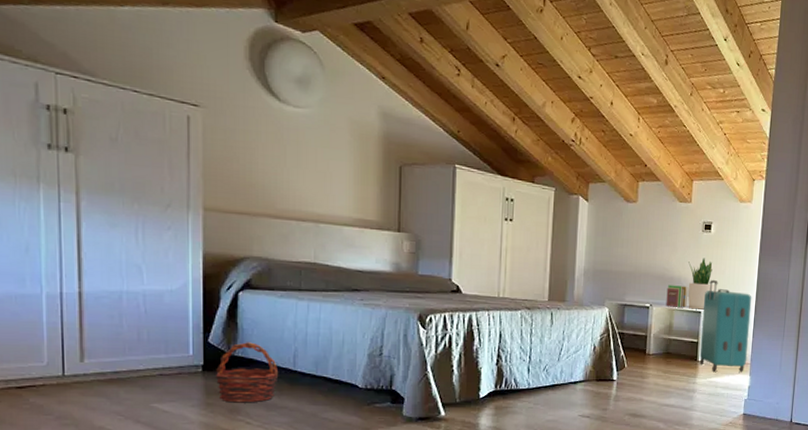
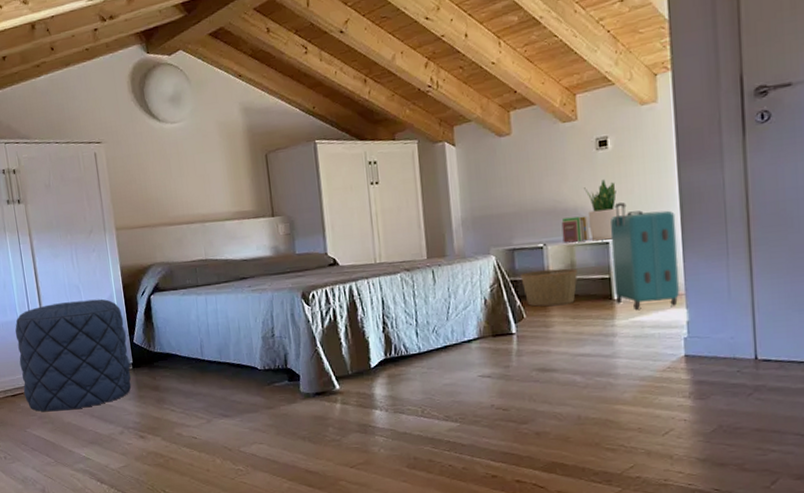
pouf: none [34,282,199,412] -> present [15,298,132,412]
basket: present [216,342,279,403] -> none [142,338,191,394]
basket: none [627,327,673,360] -> present [520,268,578,307]

